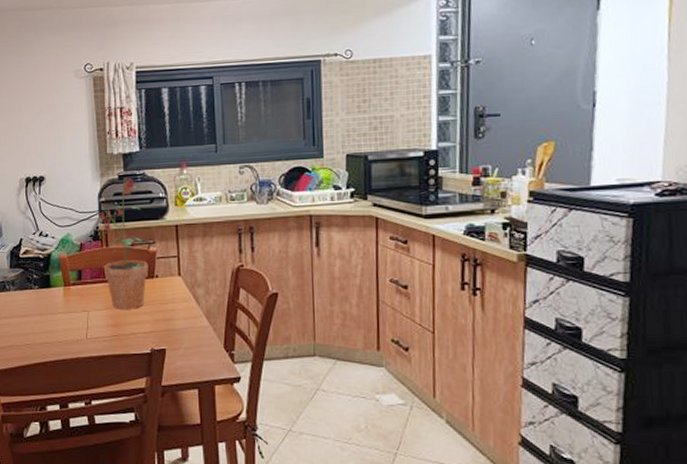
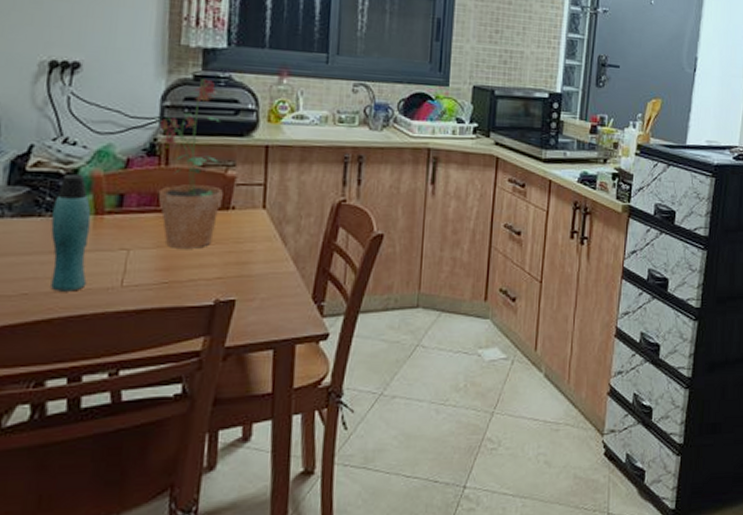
bottle: none [38,258,64,343] -> present [50,174,92,292]

